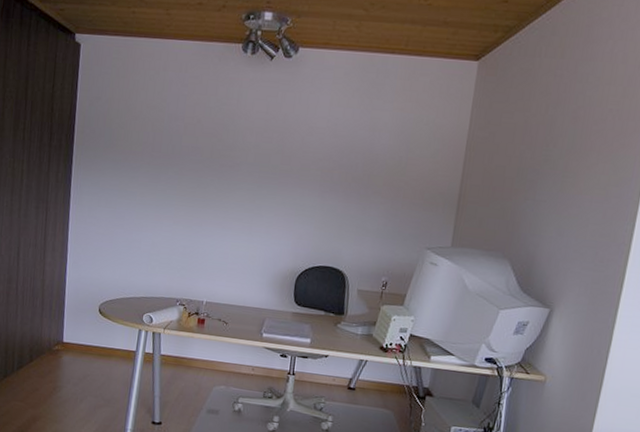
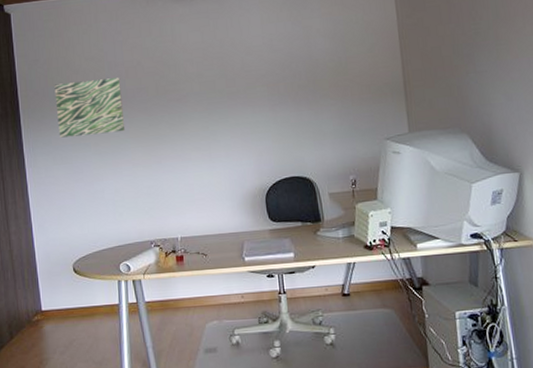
wall art: none [107,126,178,188] -> present [54,77,126,138]

